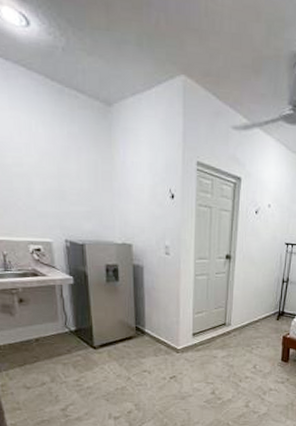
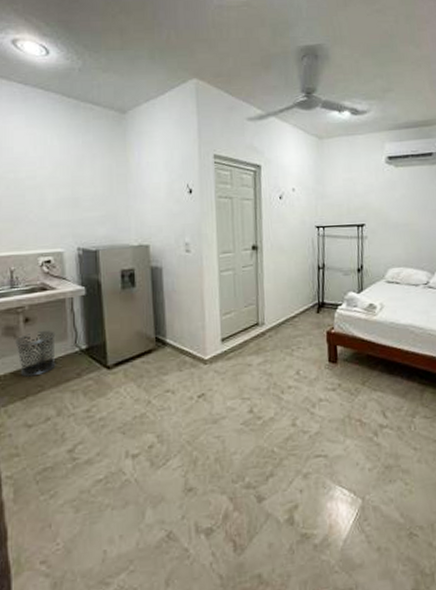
trash can: none [10,312,49,349] -> present [14,331,56,377]

